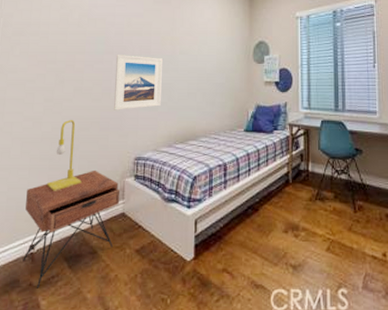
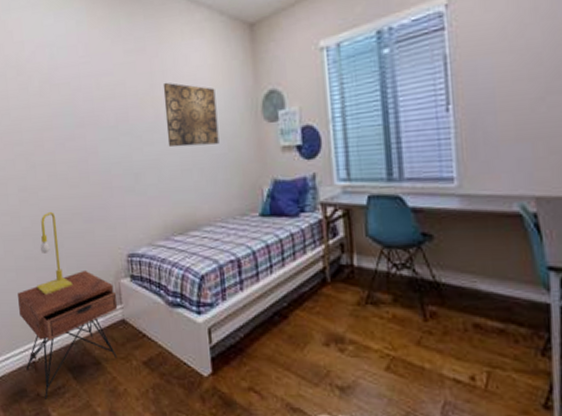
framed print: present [114,55,162,110] -> none [89,126,150,198]
wall art: none [179,27,220,76] -> present [163,82,219,148]

